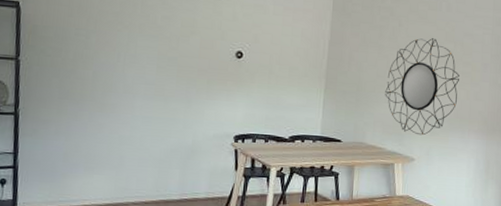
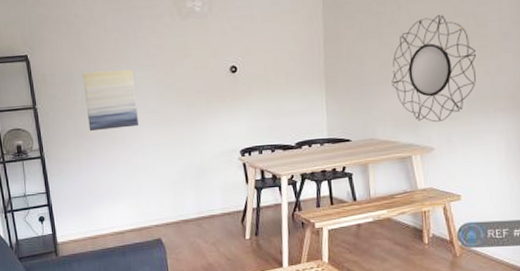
wall art: none [76,31,135,96] -> present [82,69,138,132]

